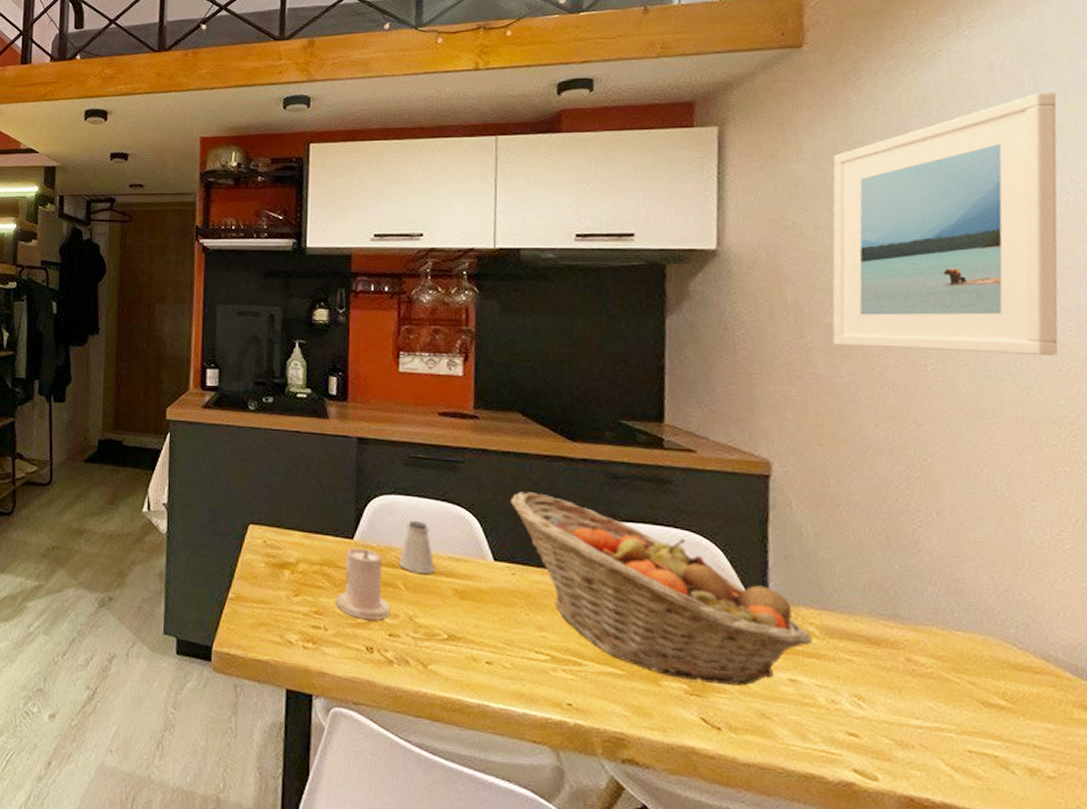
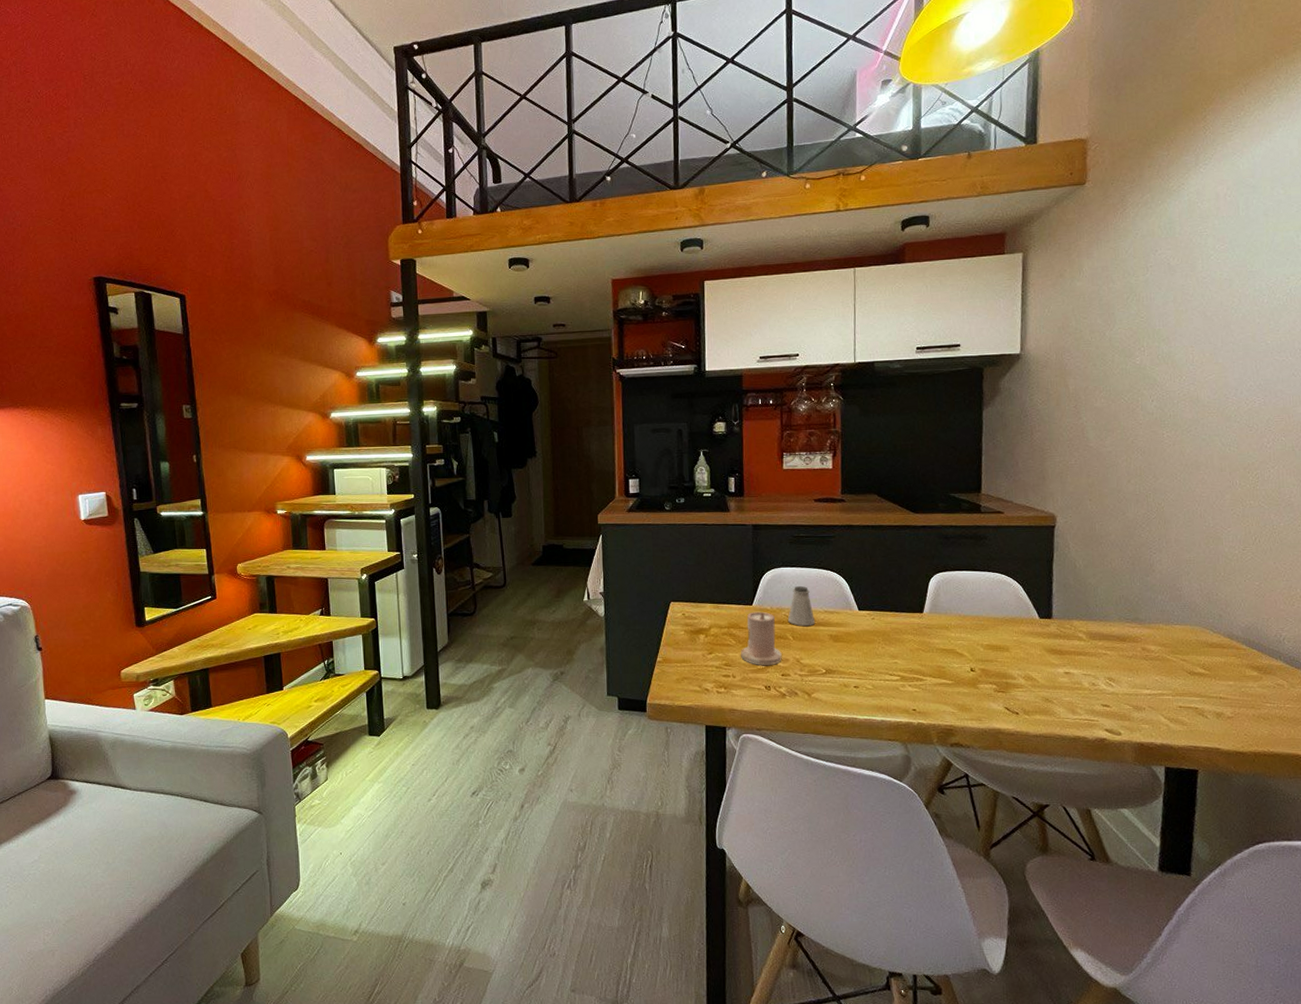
fruit basket: present [509,492,813,686] -> none [869,555,1081,682]
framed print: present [832,91,1058,355] -> none [1100,215,1260,423]

